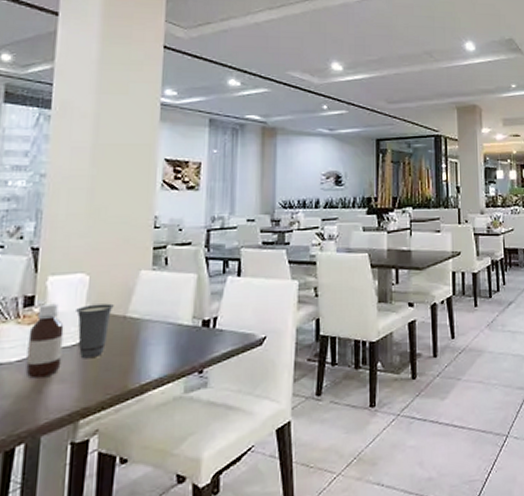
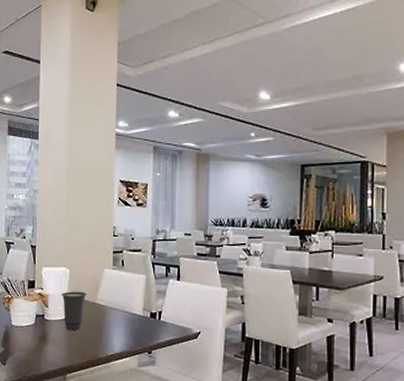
bottle: present [25,303,64,379] -> none [32,287,54,340]

